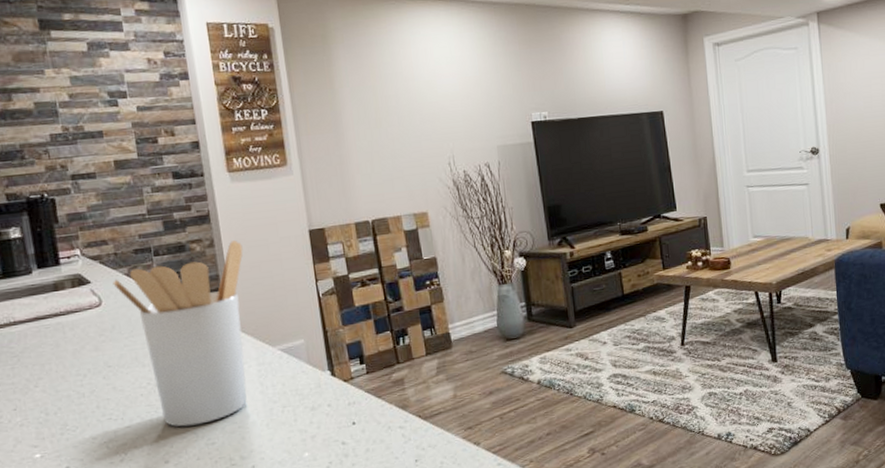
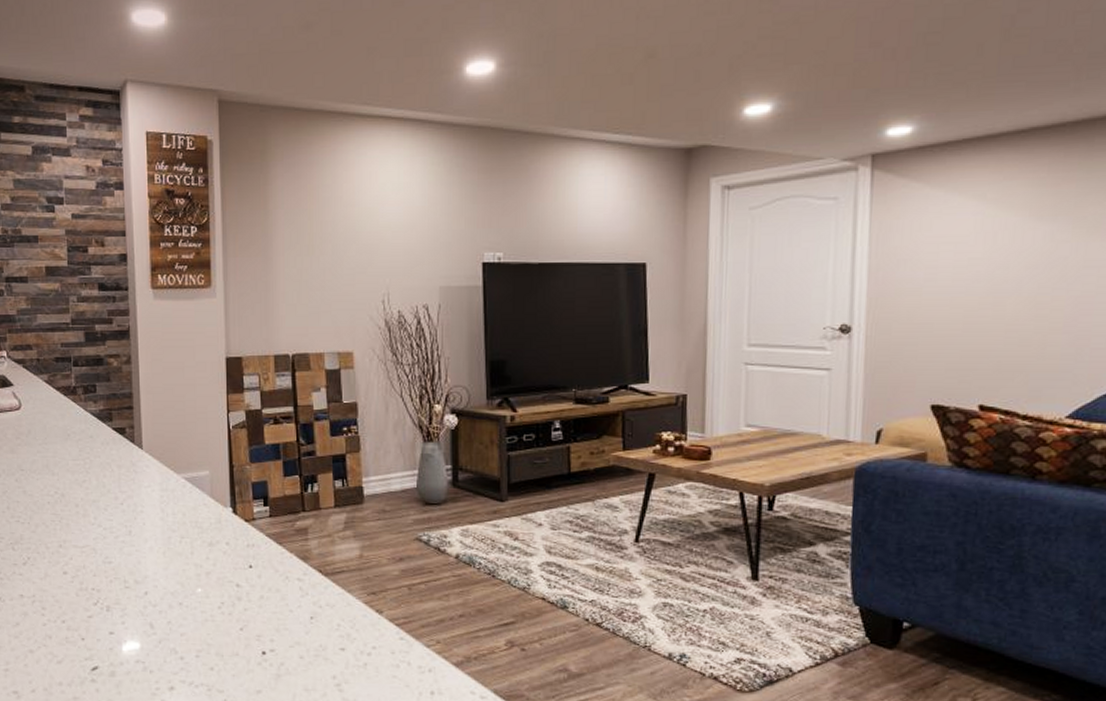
utensil holder: present [113,240,247,427] -> none [33,360,158,541]

